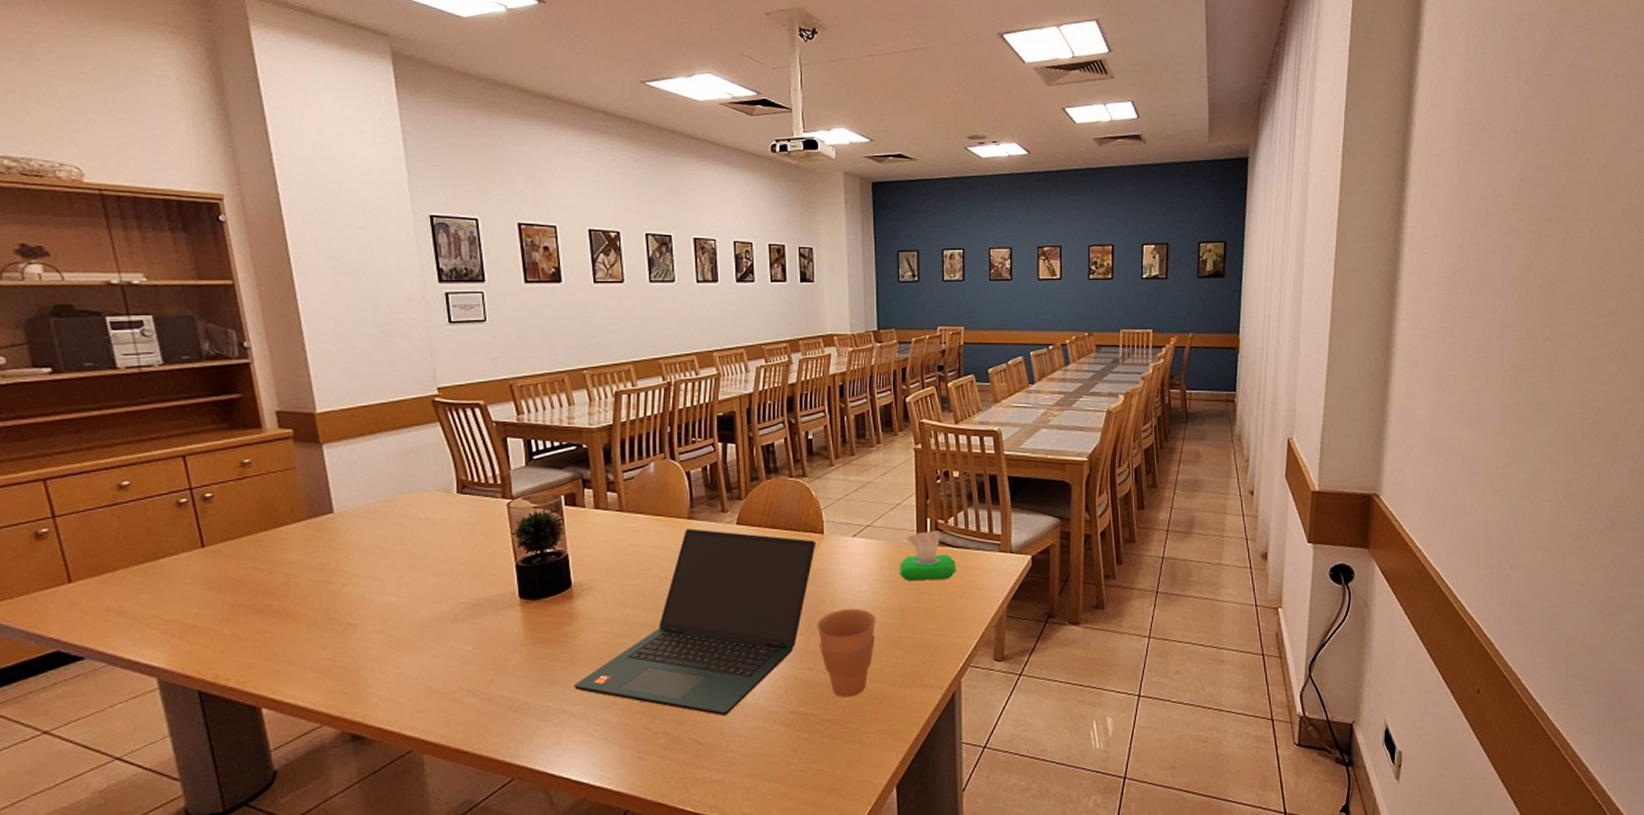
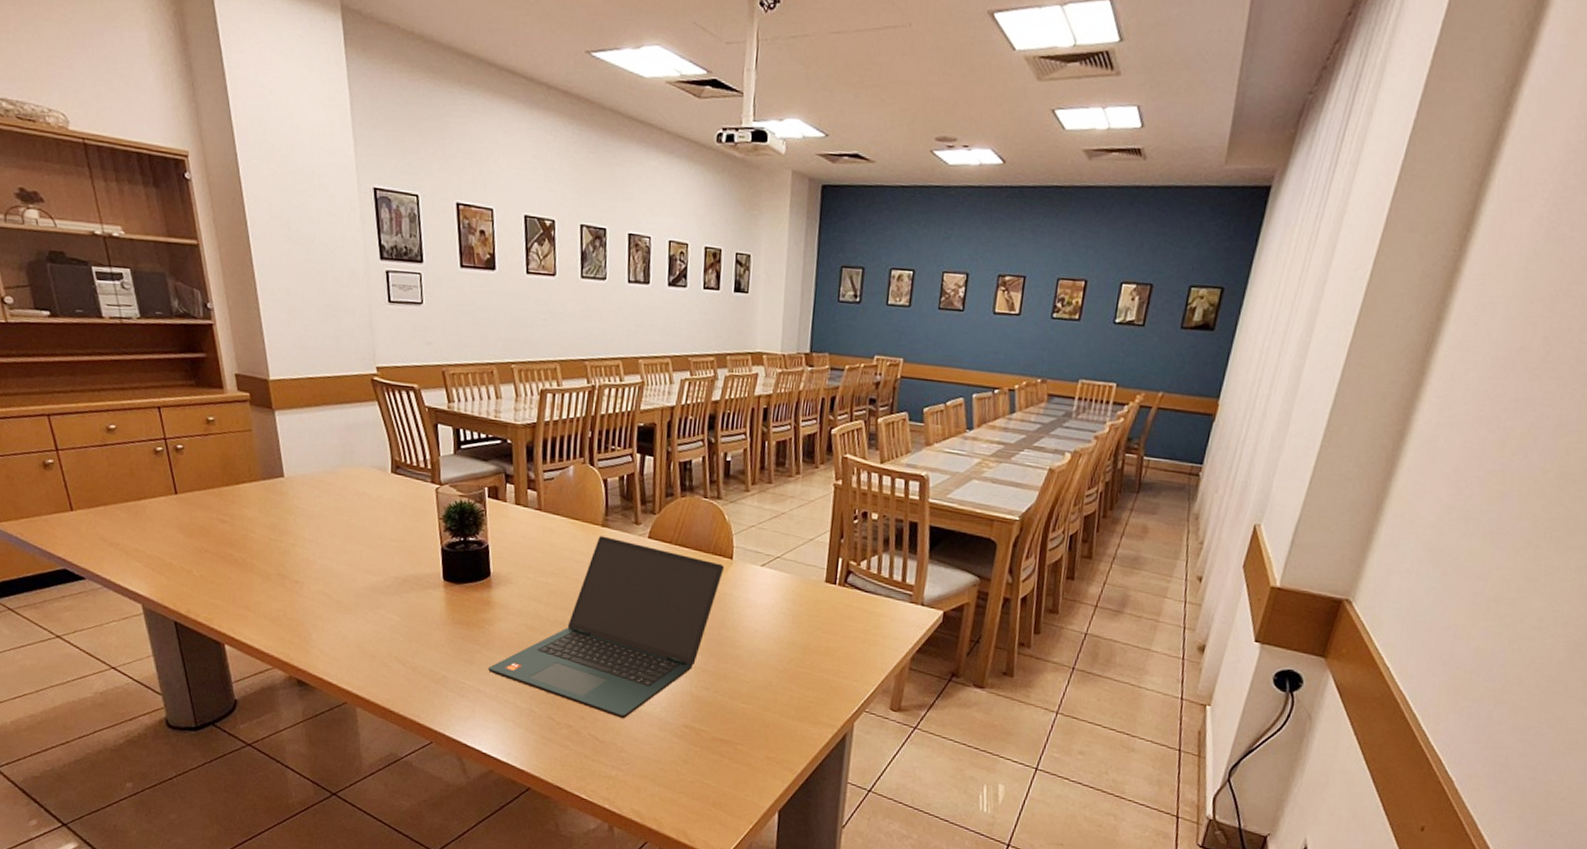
cup: present [816,608,876,698] -> none [717,636,776,722]
wet wipes pack: present [898,531,957,581] -> none [803,571,863,622]

